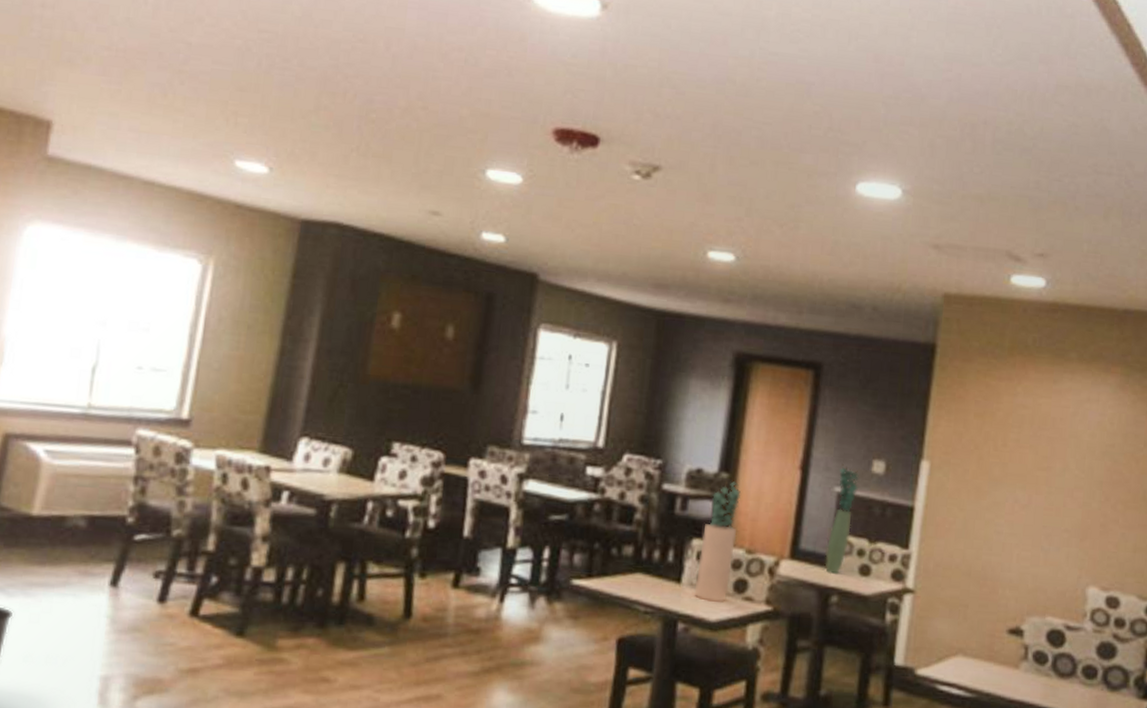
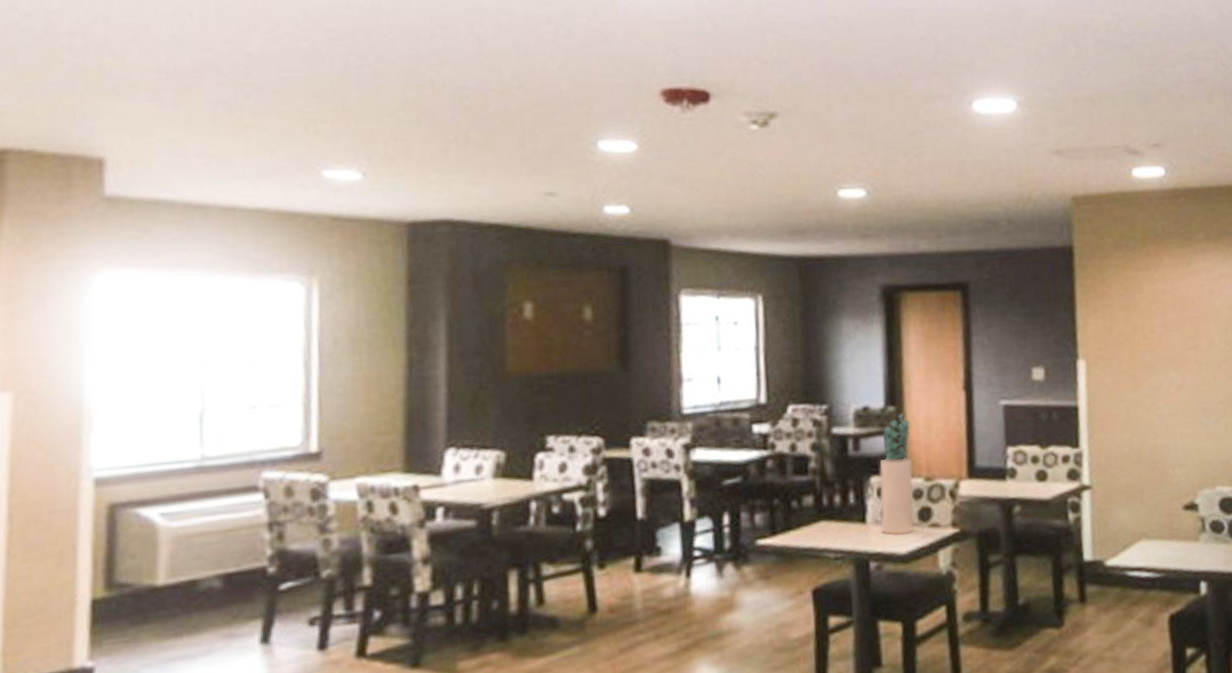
vase: present [824,463,860,575] -> none [1001,376,1023,487]

